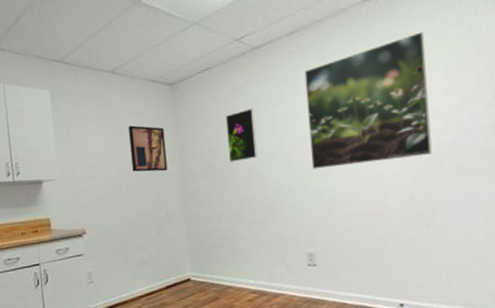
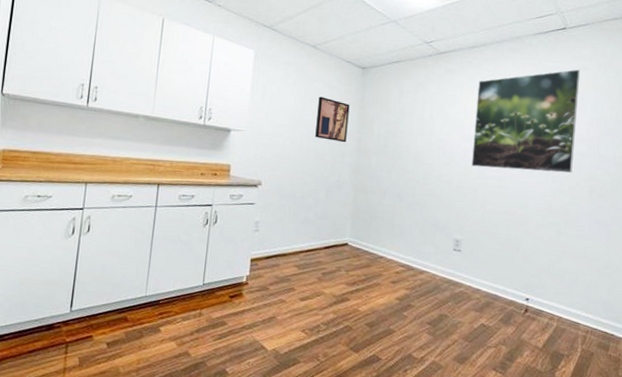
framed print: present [226,108,258,162] -> none [401,103,430,147]

